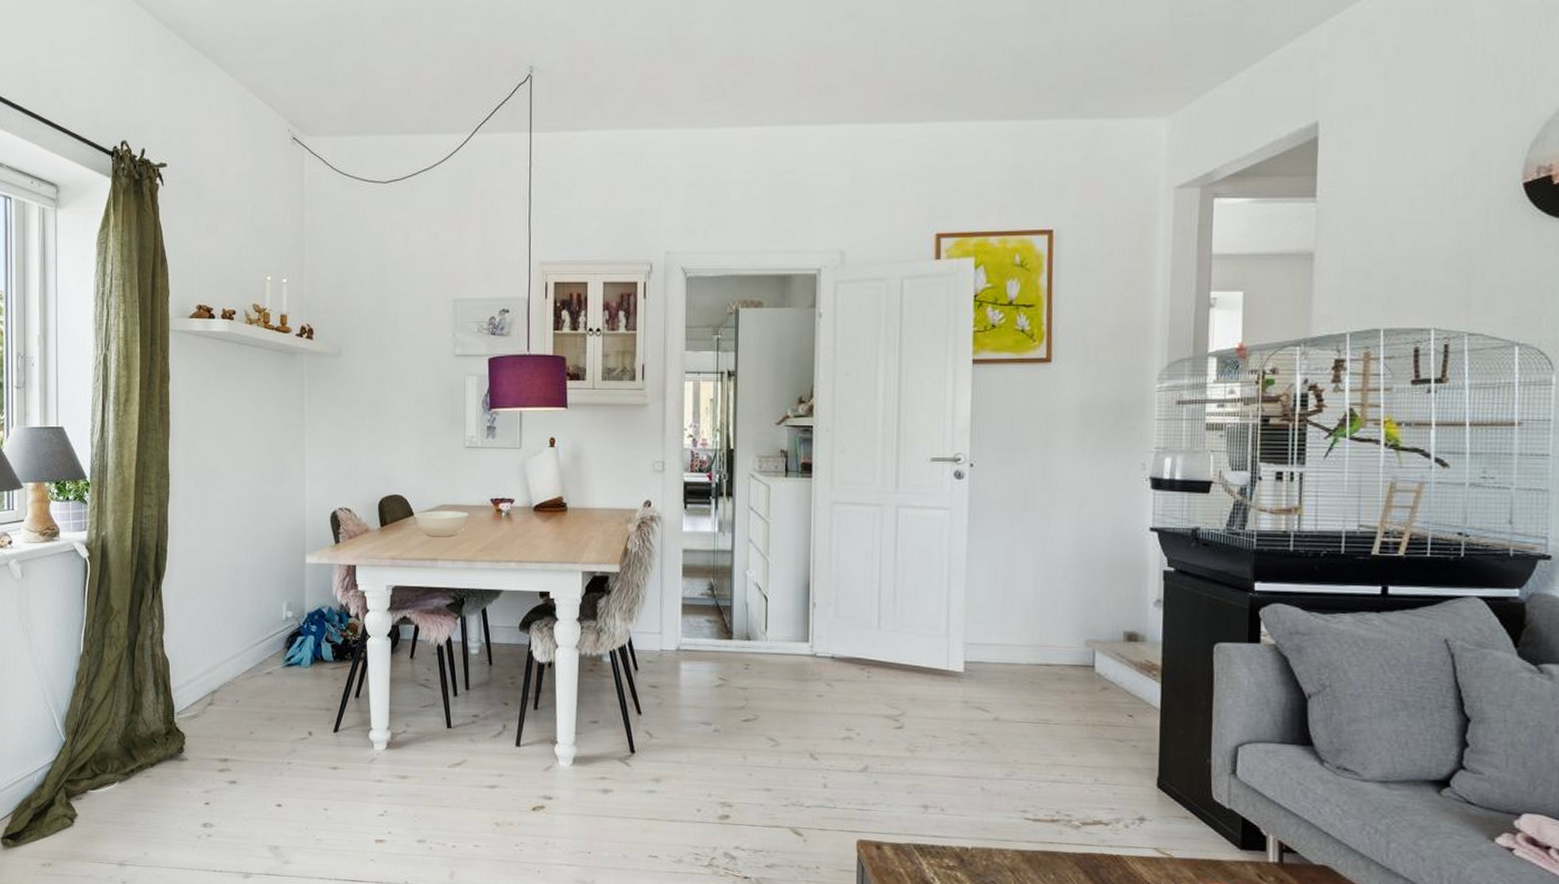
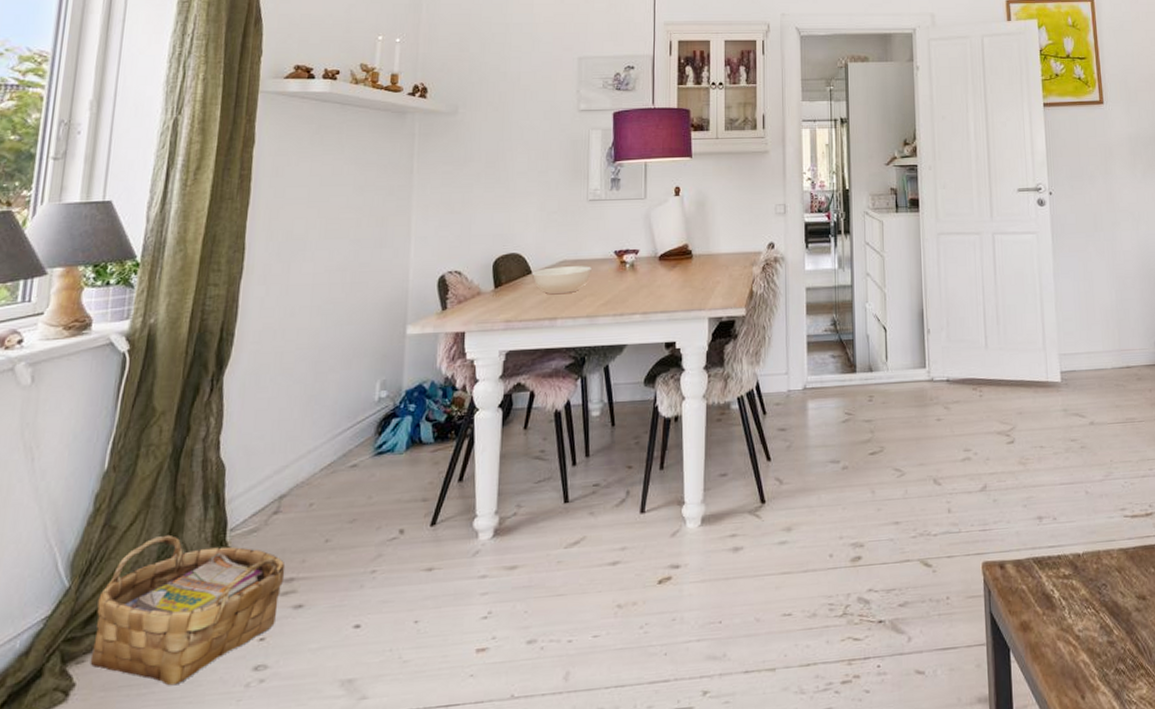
woven basket: none [86,710,221,828] -> present [90,534,286,686]

